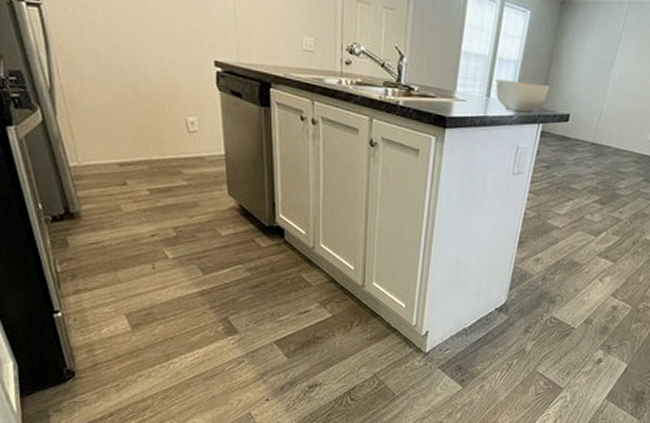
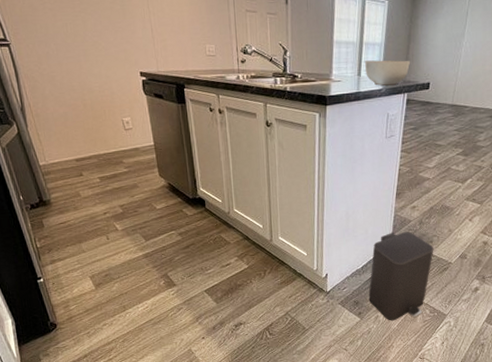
pedal bin: none [474,288,556,392] -> present [368,232,434,321]

